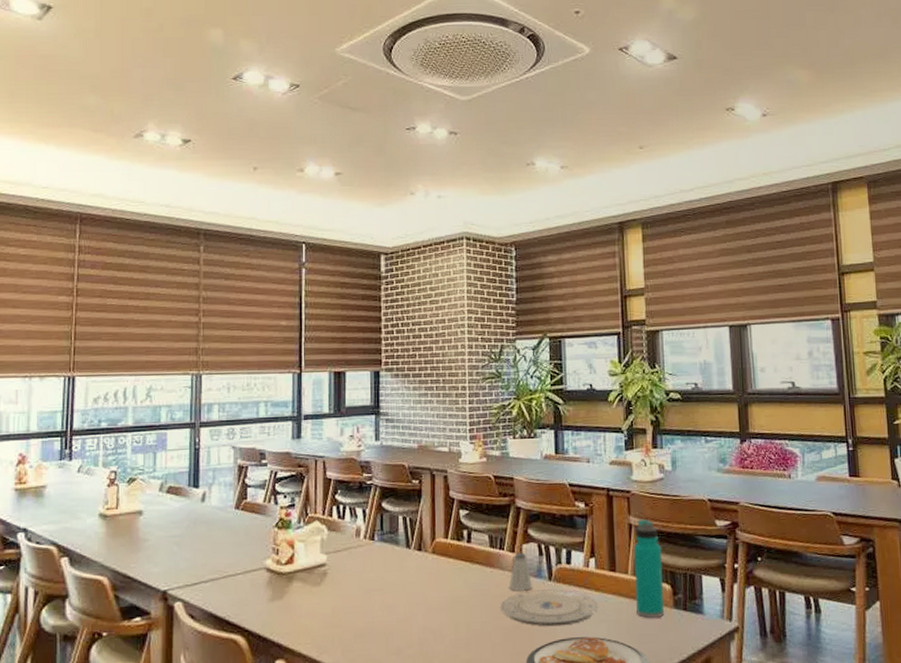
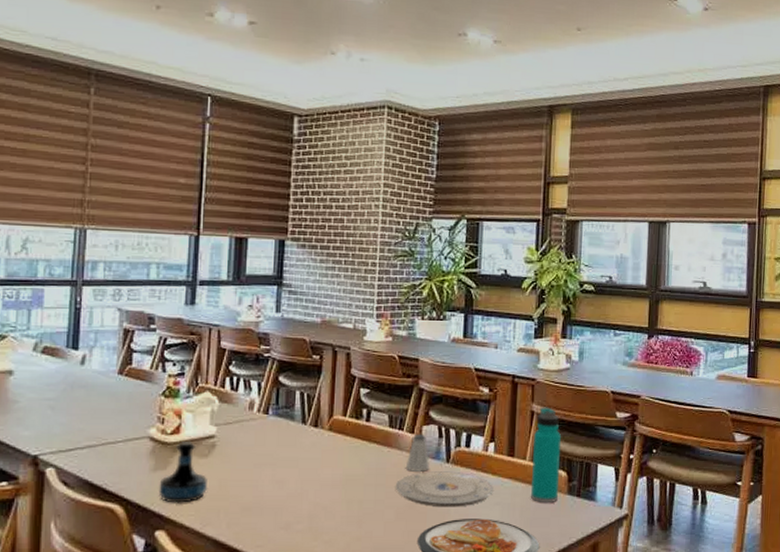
tequila bottle: none [277,569,322,632] -> present [158,440,208,503]

